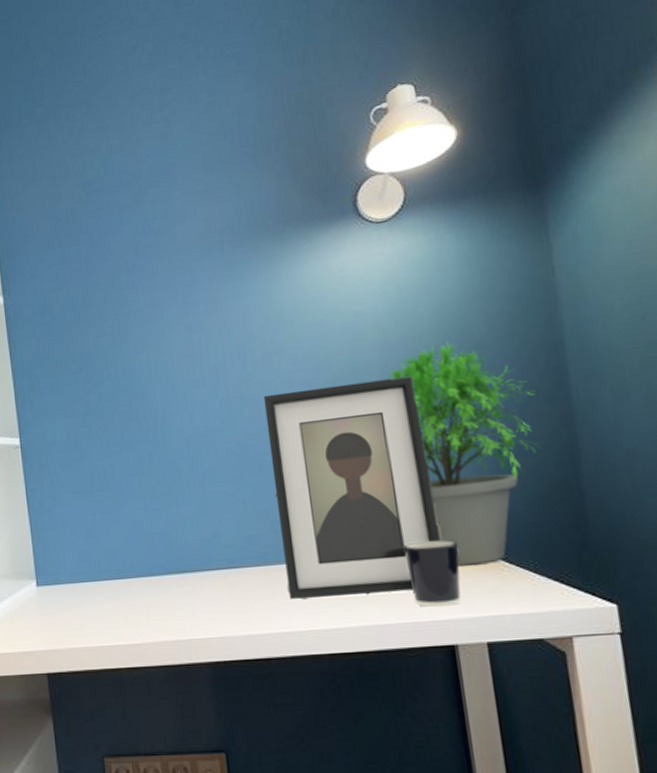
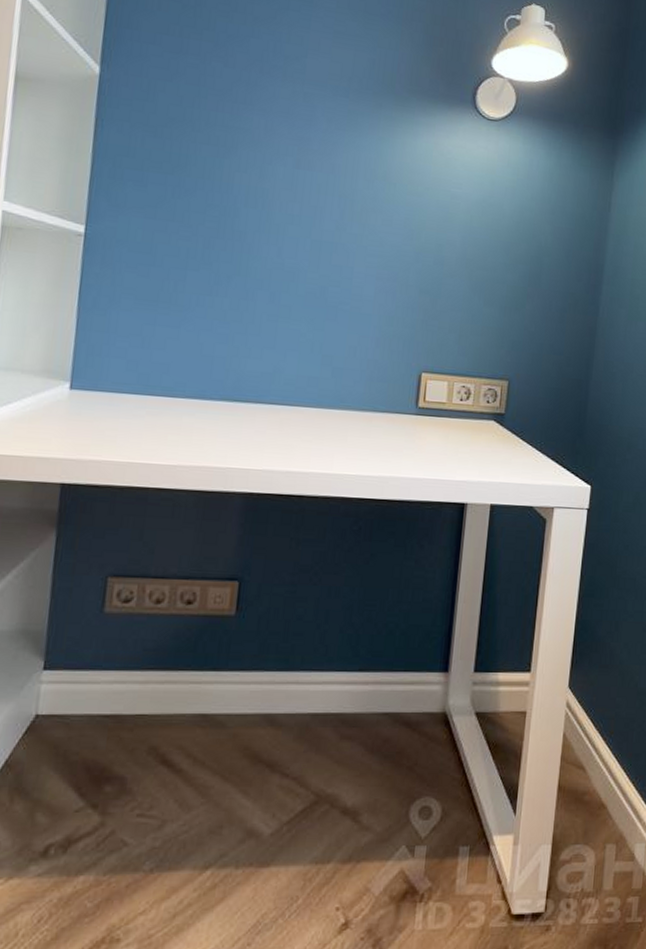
picture frame: present [263,375,441,599] -> none [334,247,486,451]
potted plant: present [389,341,542,566] -> none [467,241,575,438]
mug: present [403,540,462,608] -> none [441,409,488,470]

